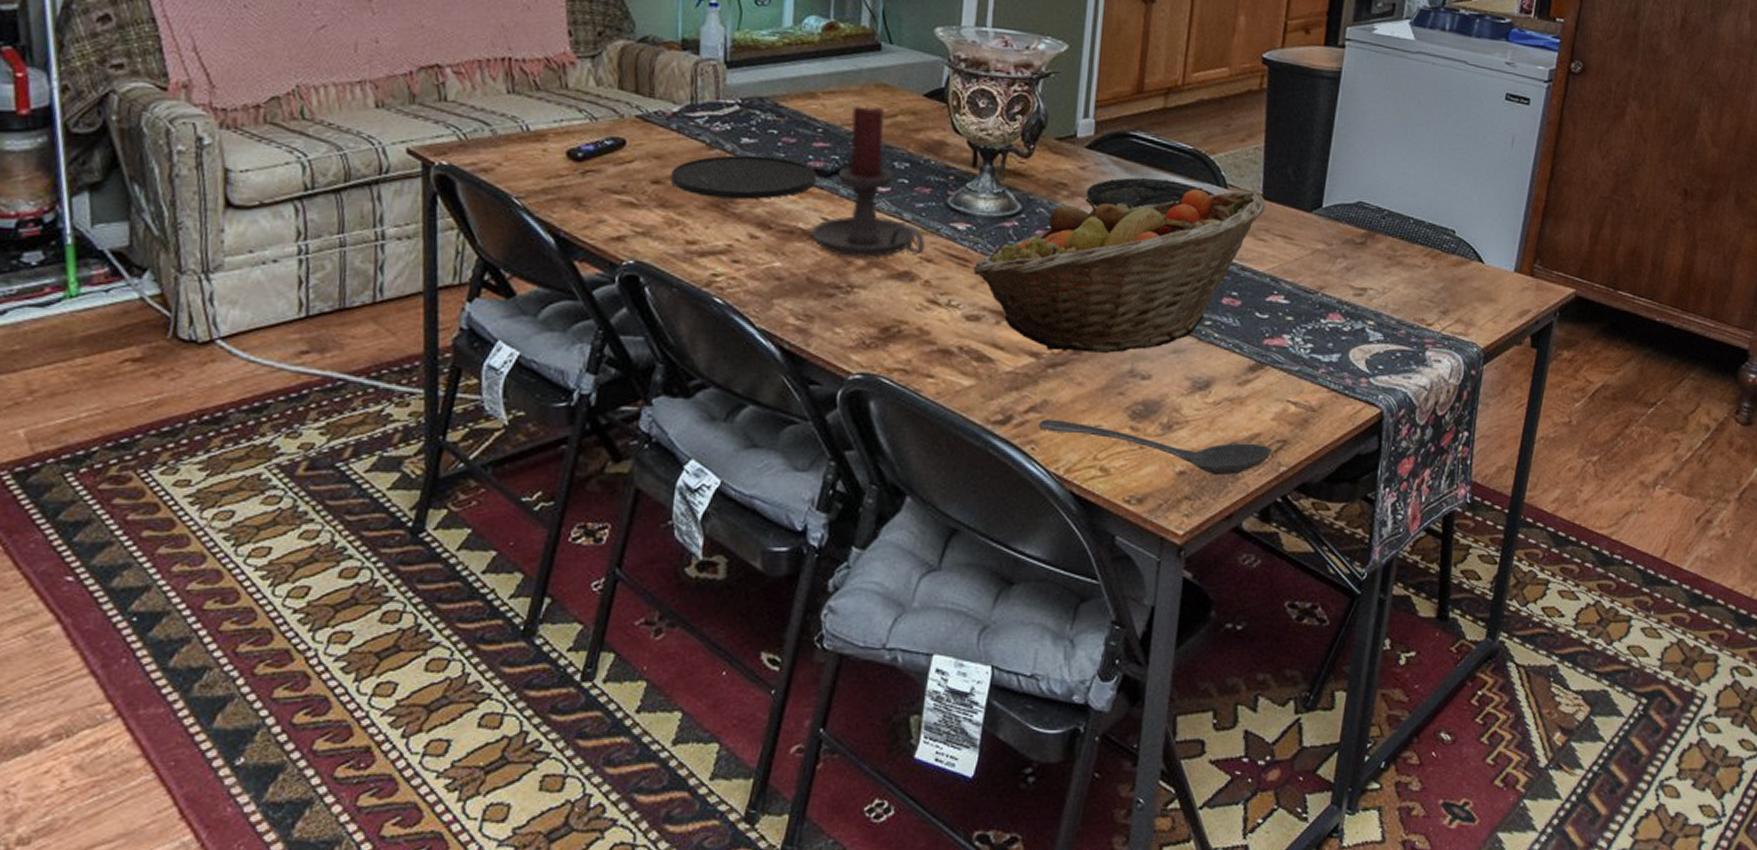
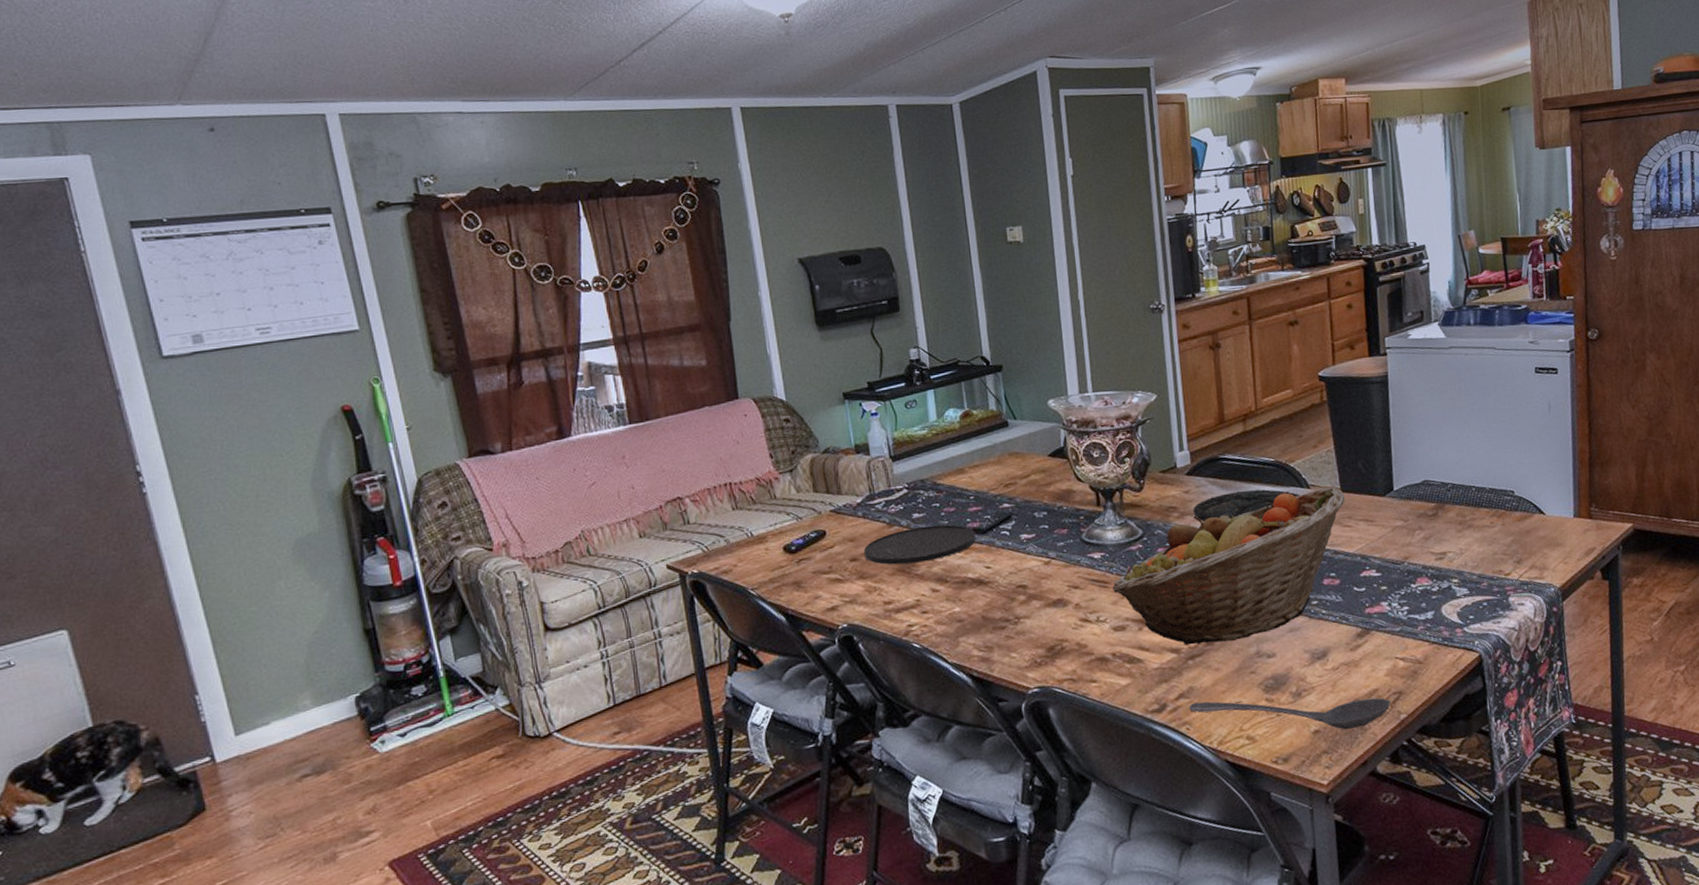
candle holder: present [811,105,925,257] -> none [979,471,1071,594]

